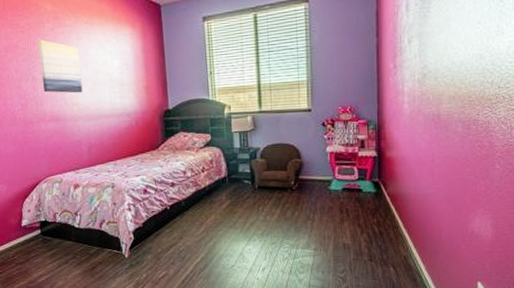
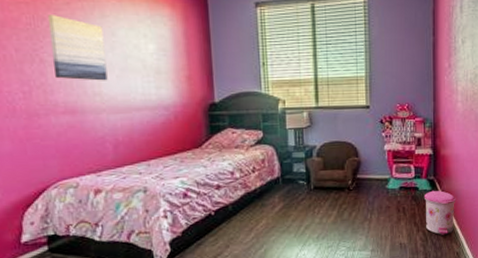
trash can: none [368,192,403,238] -> present [423,190,456,235]

